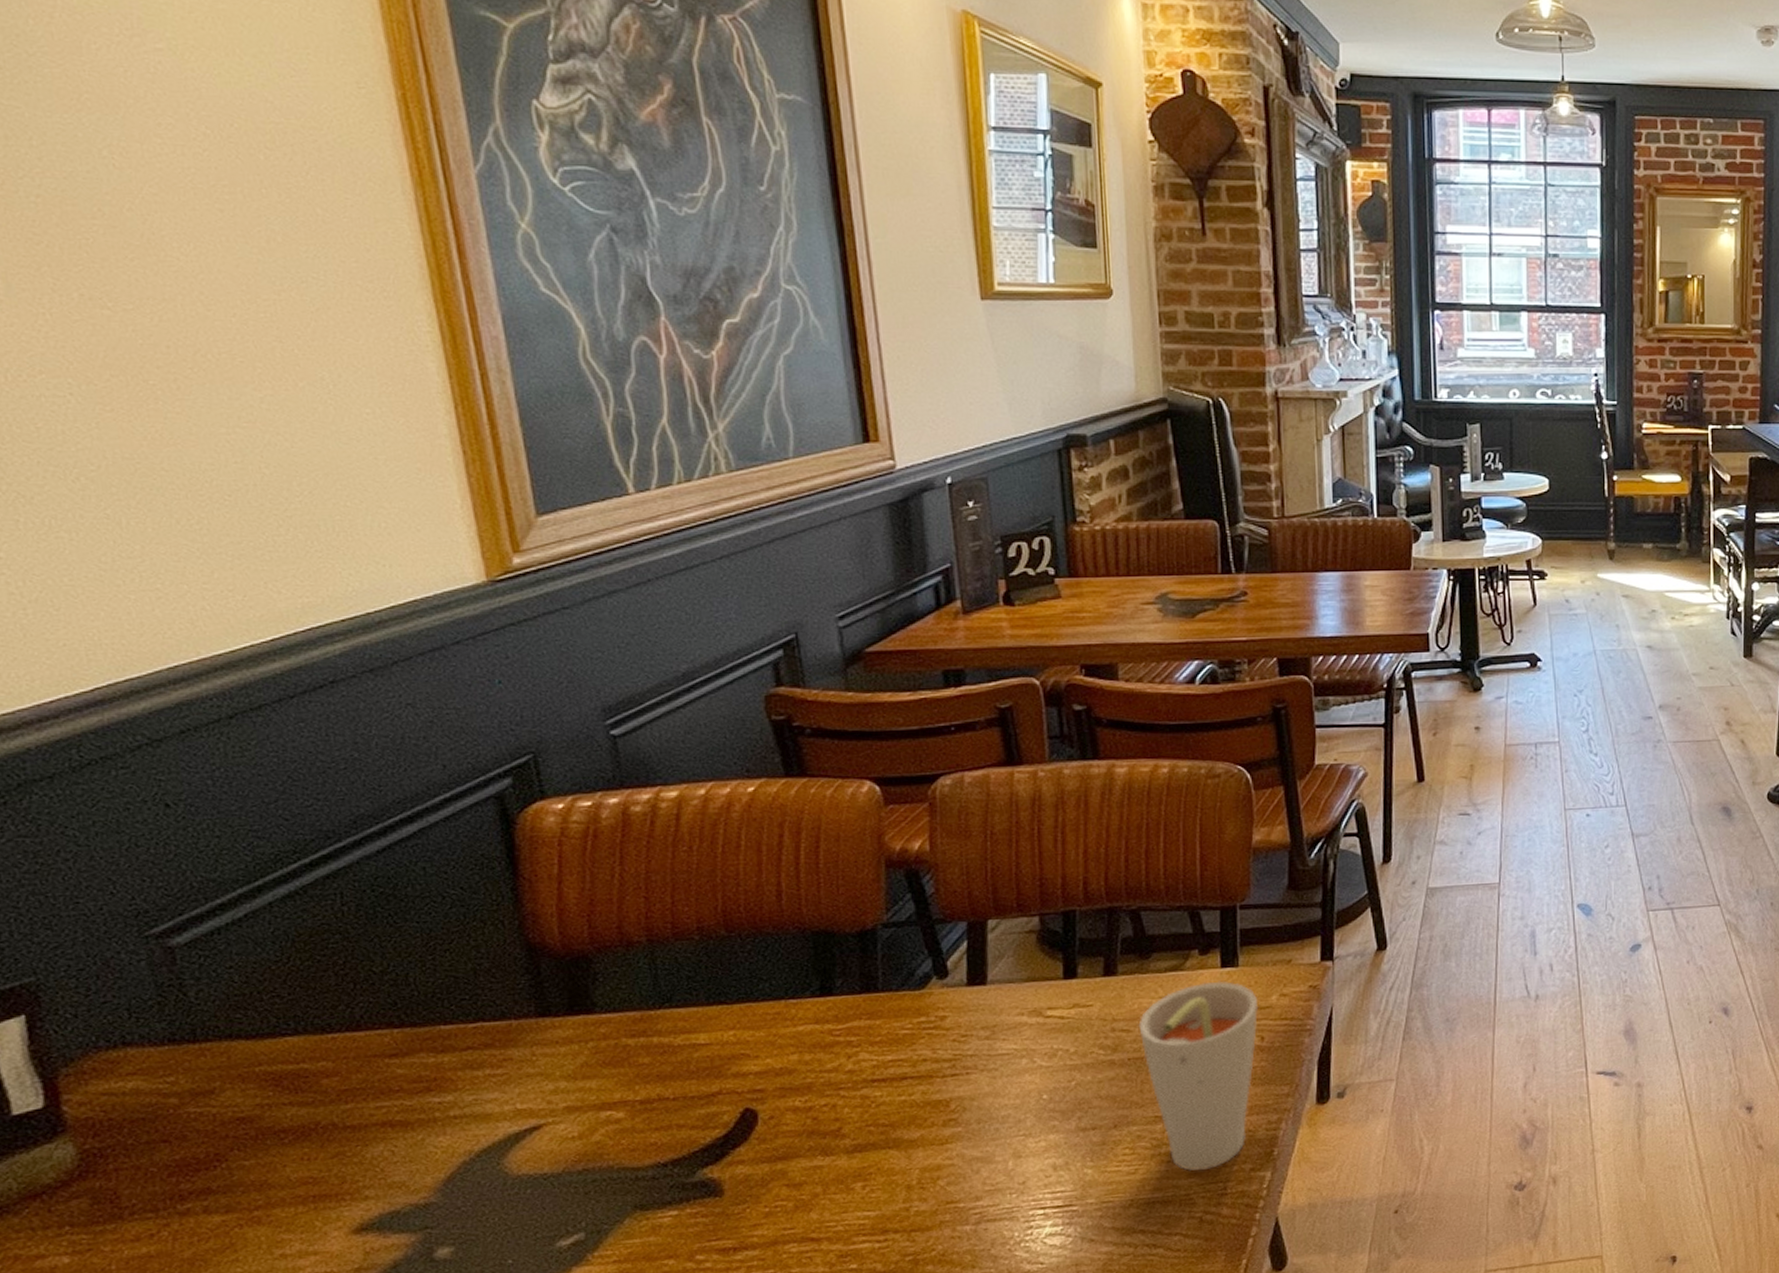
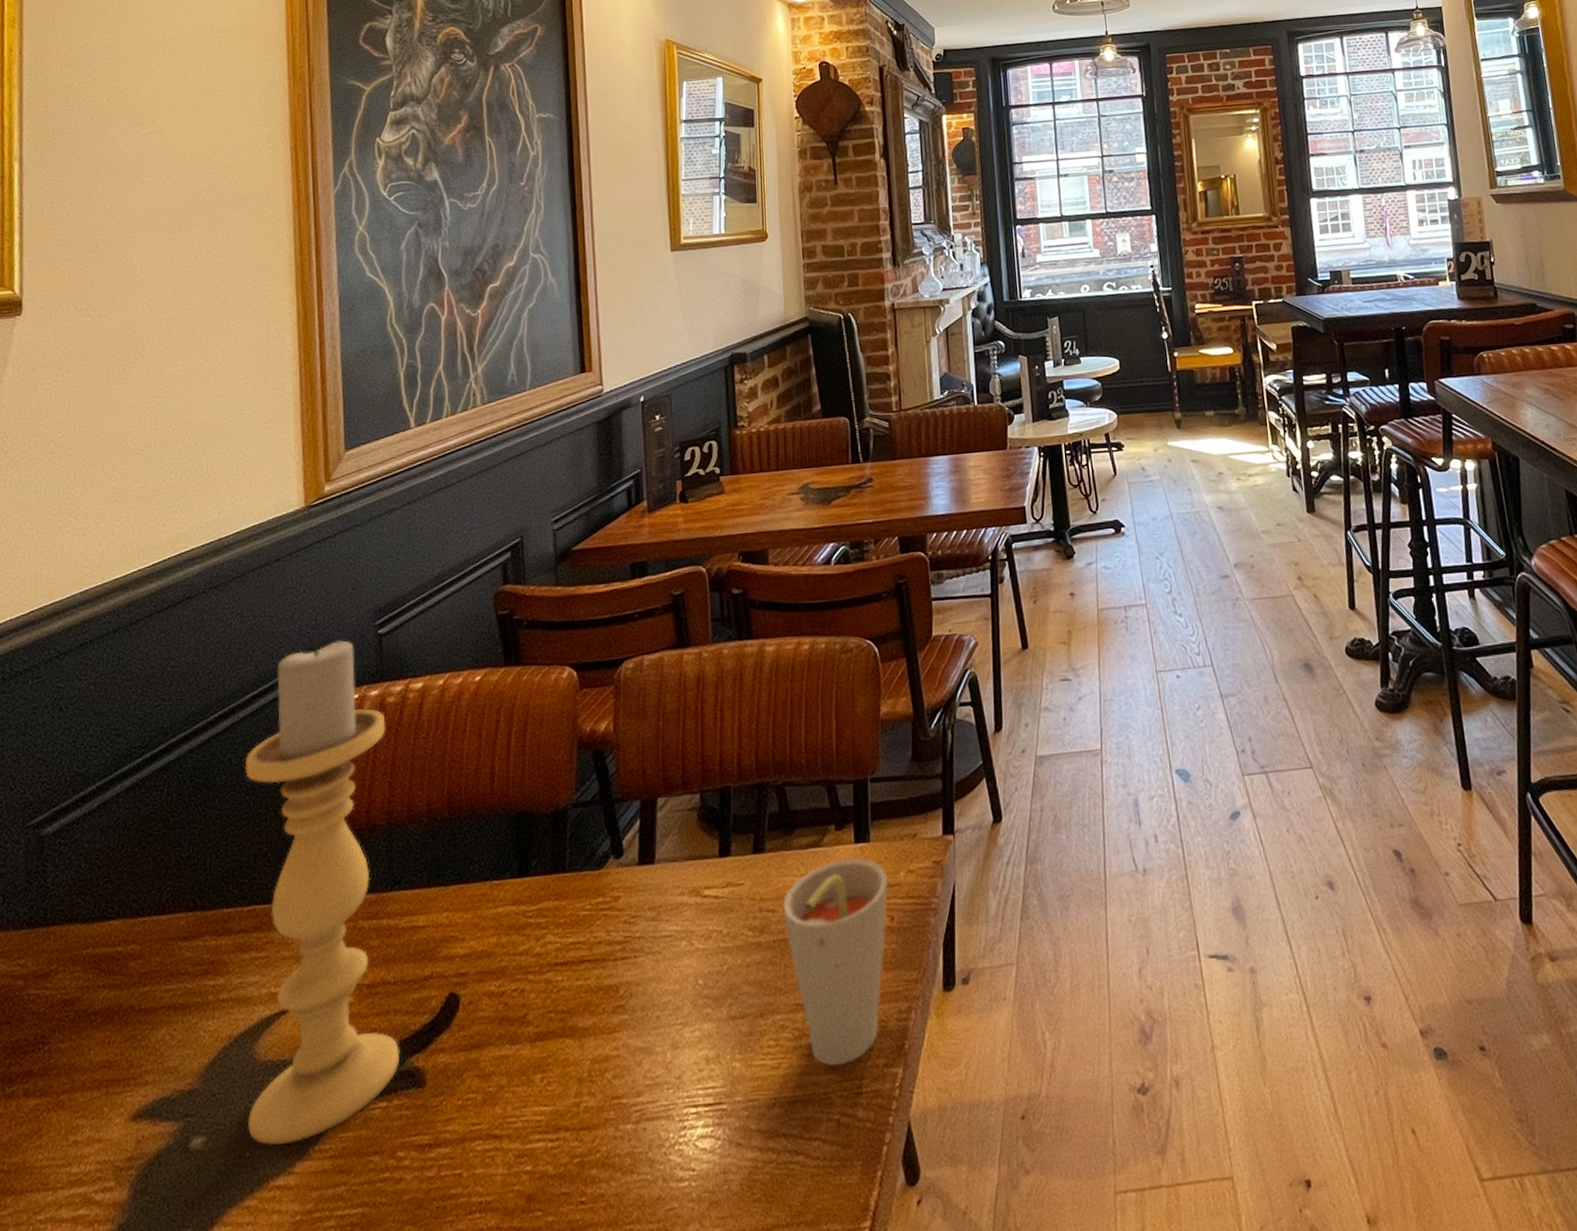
candle holder: none [444,739,690,1253] -> present [244,640,401,1146]

